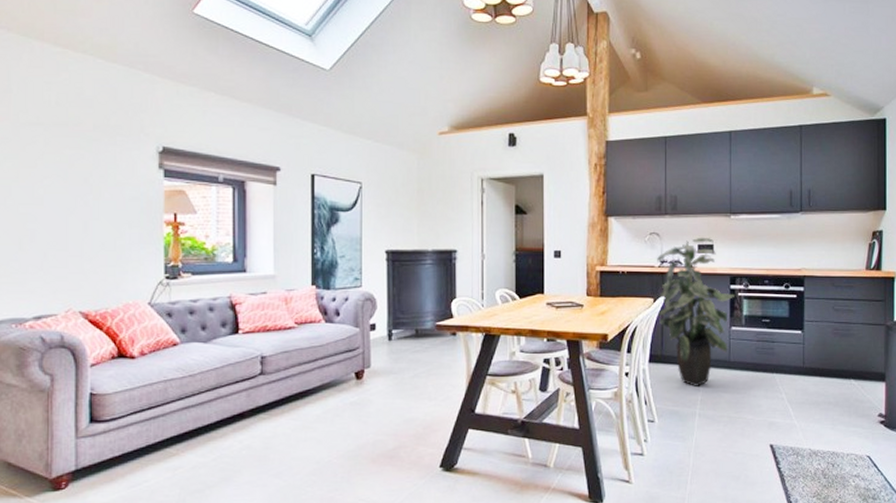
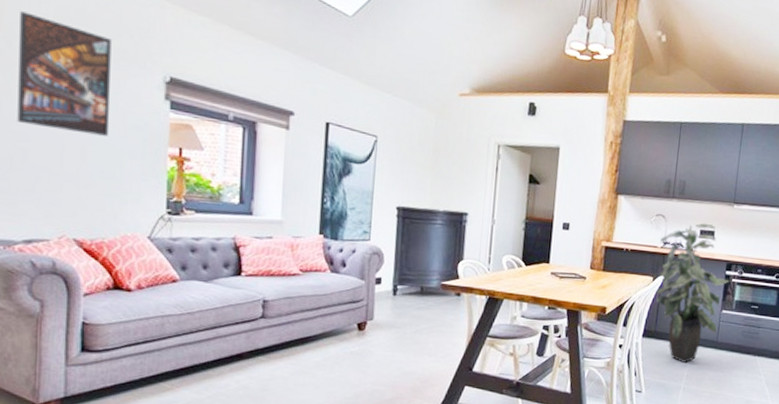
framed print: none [25,101,109,209] -> present [17,11,112,136]

